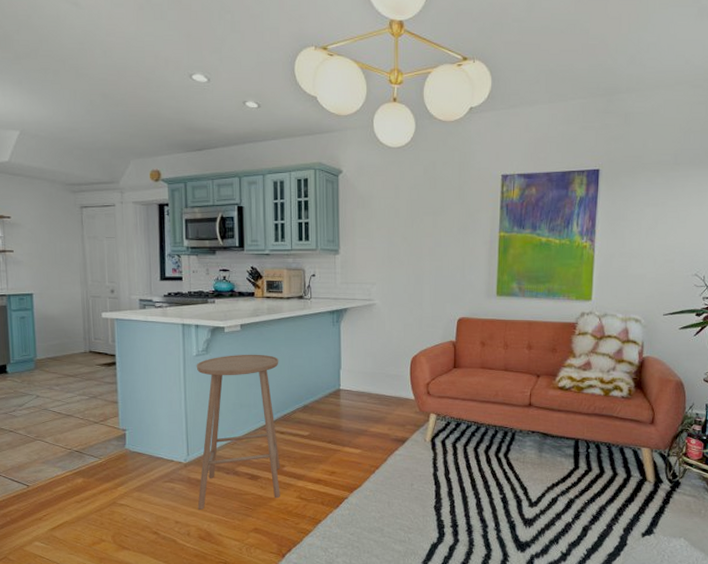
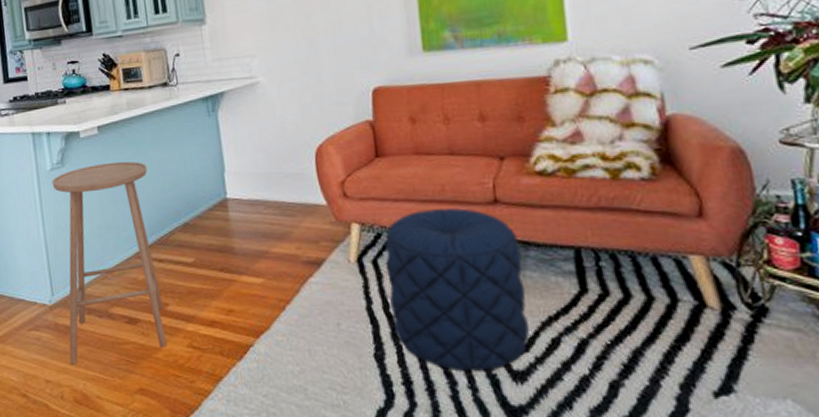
pouf: none [450,408,541,518] -> present [385,208,529,371]

